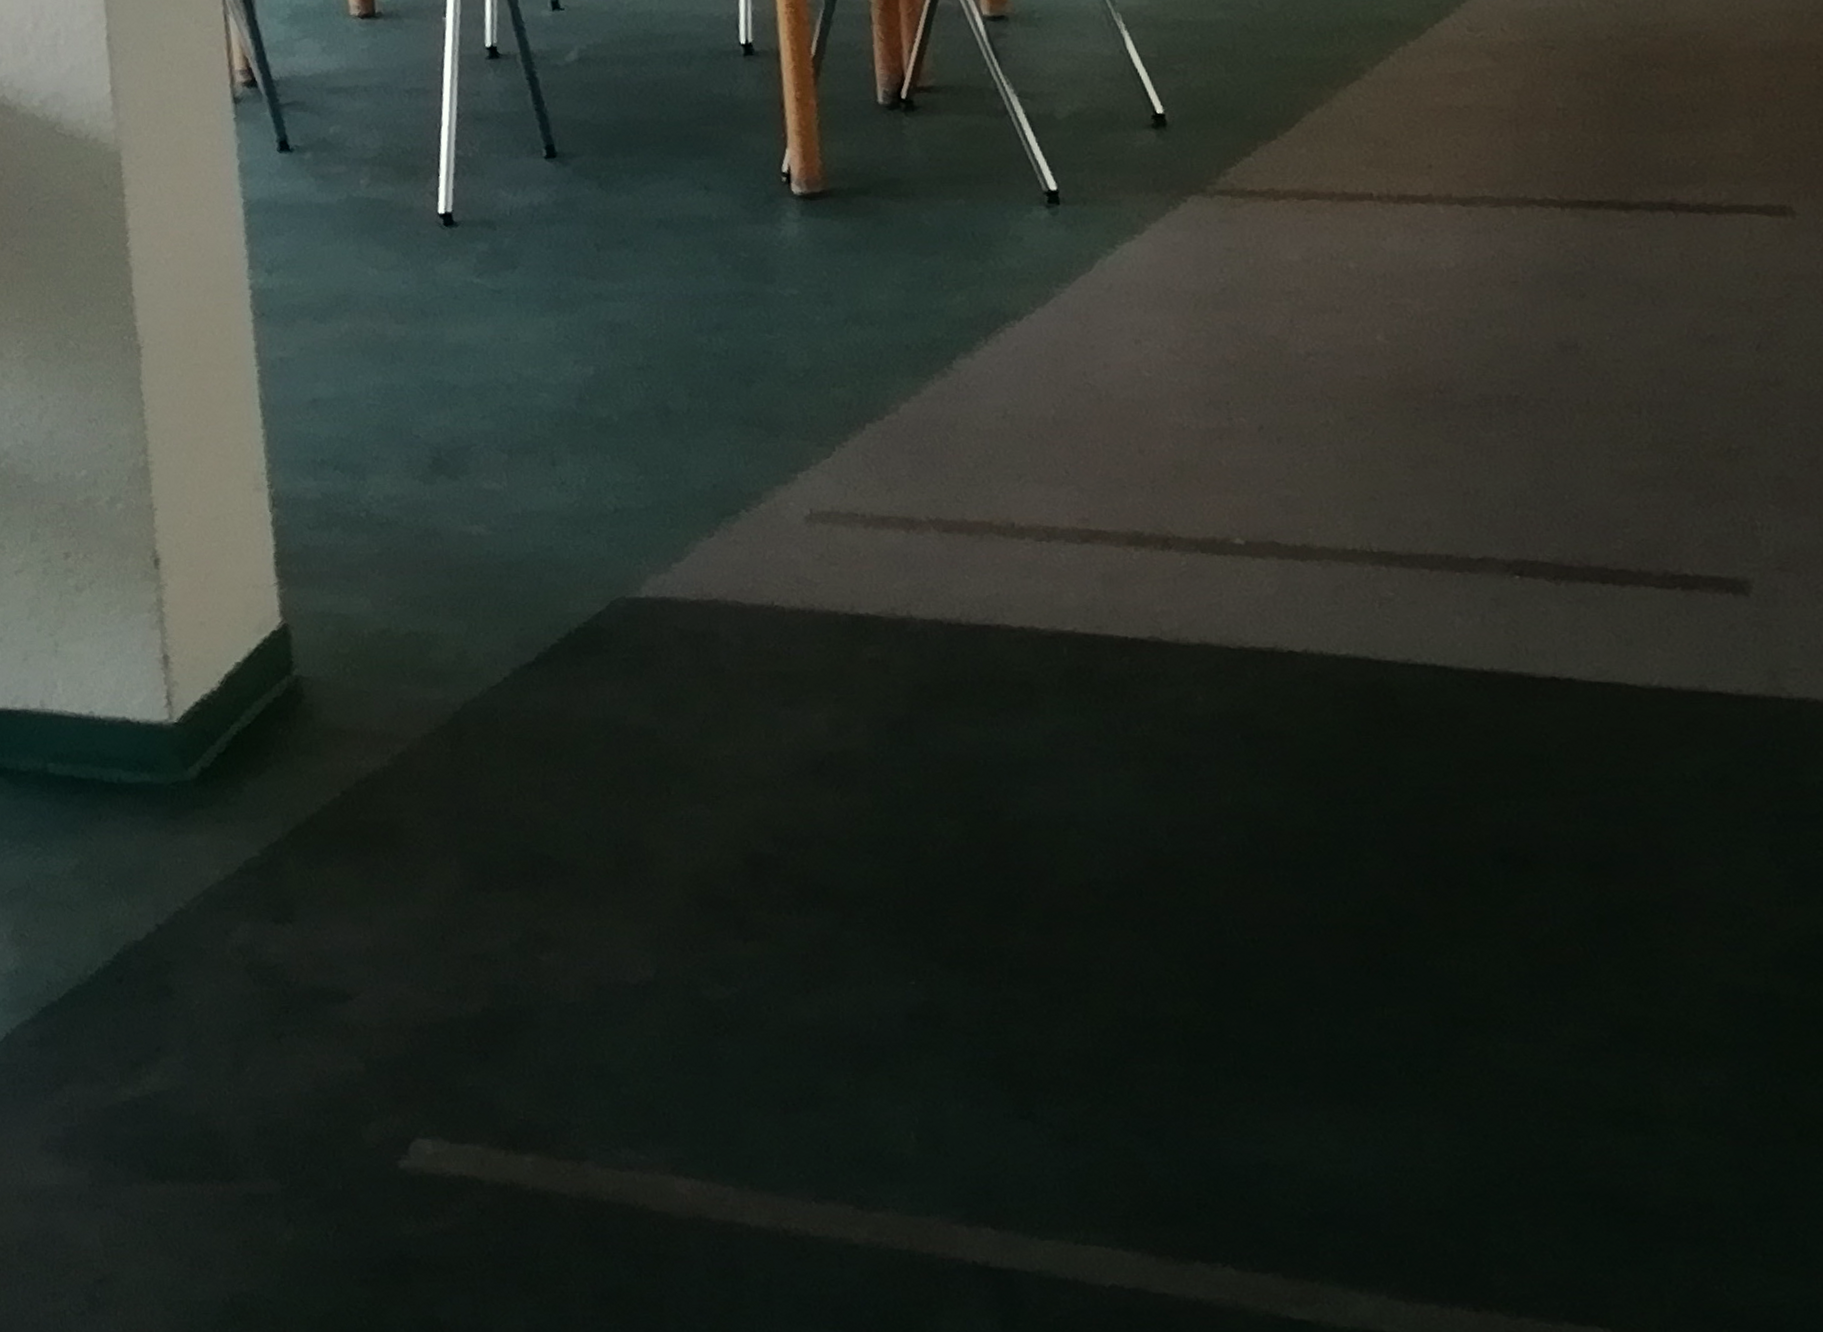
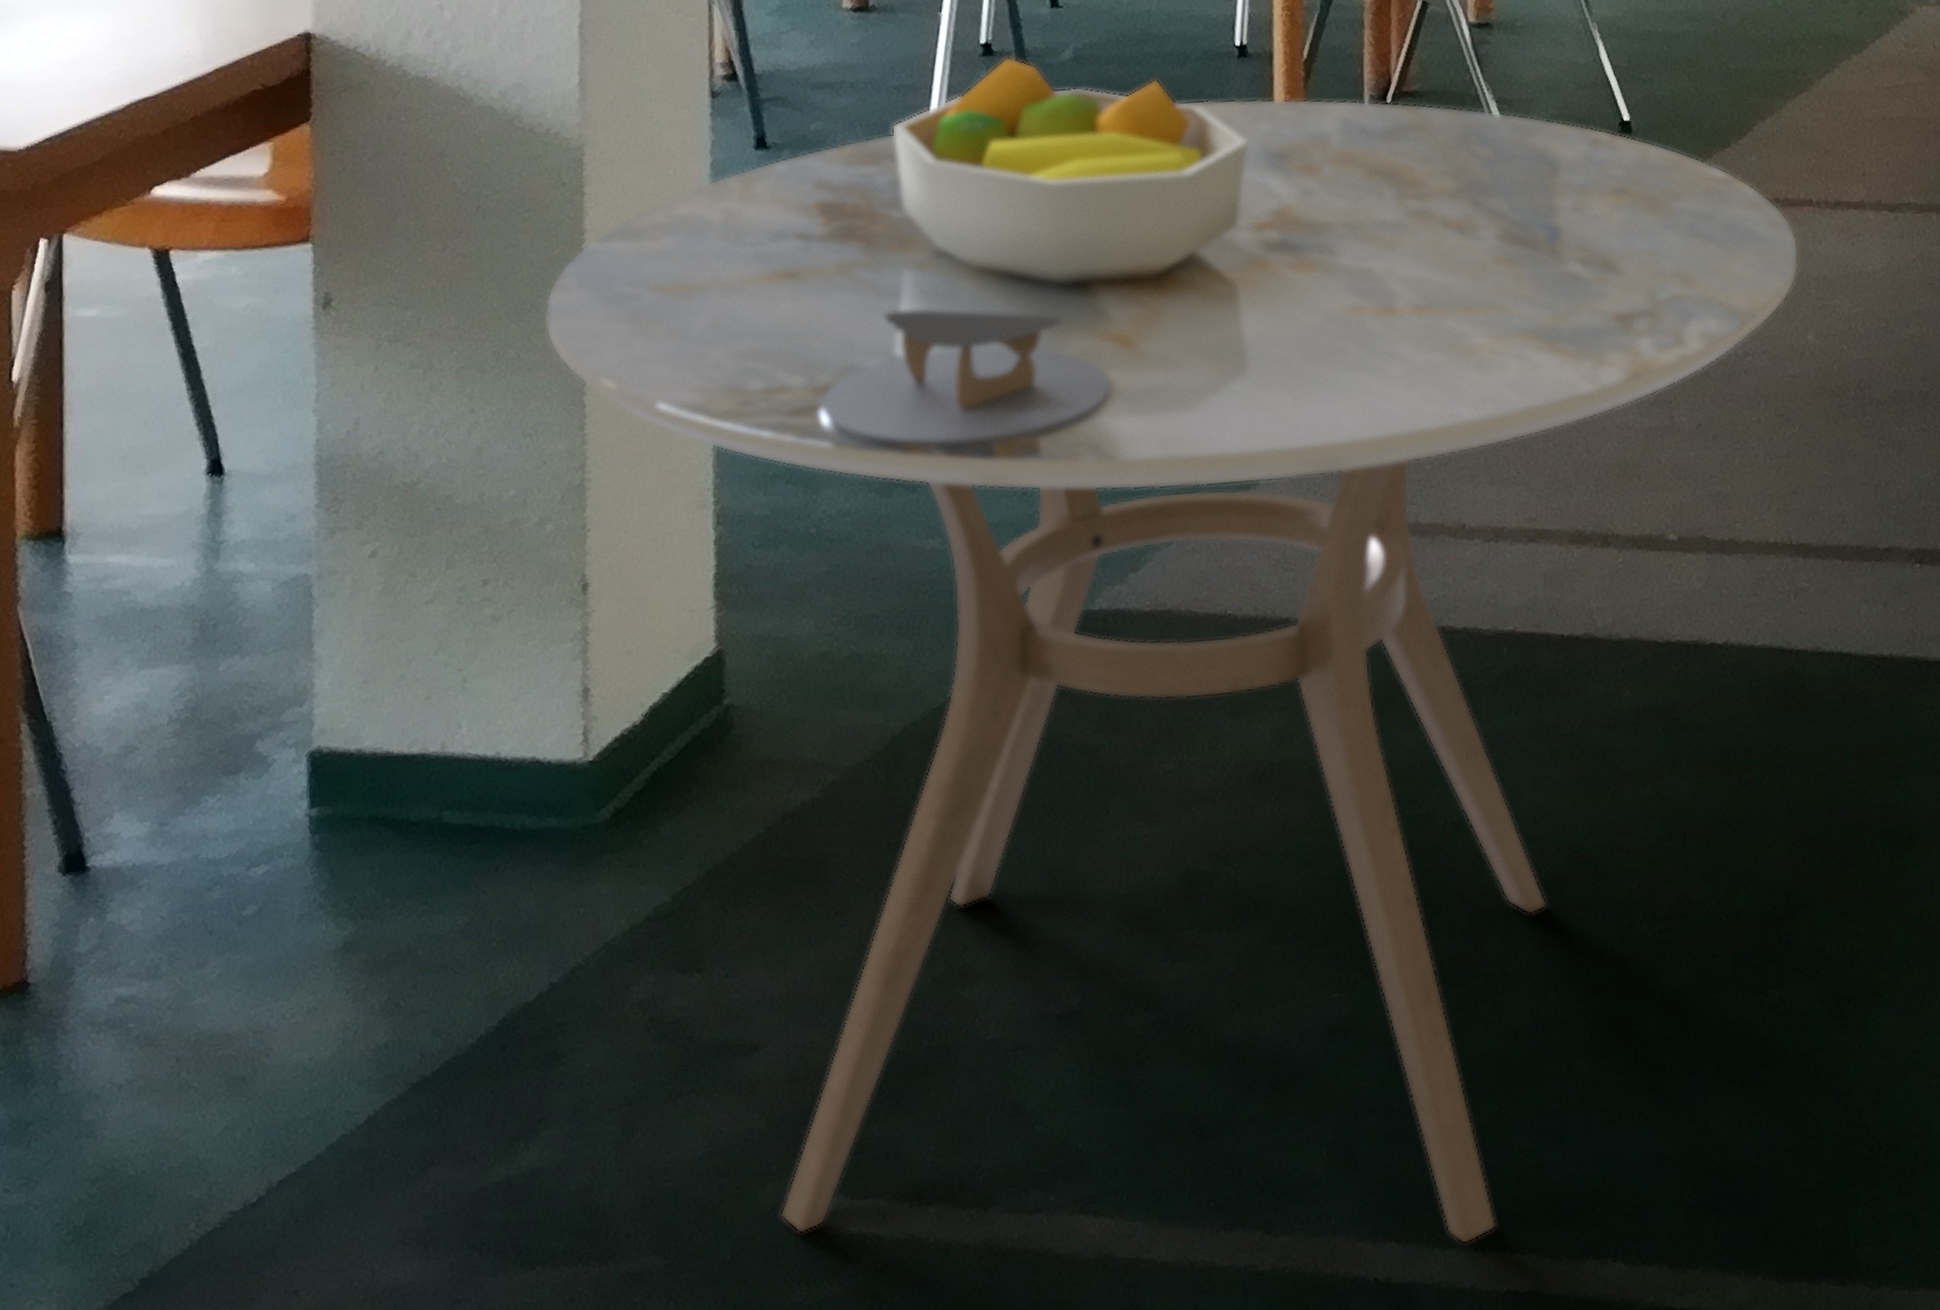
dining table: none [98,95,1363,1237] -> present [545,98,1800,1245]
napkin holder: none [360,305,640,437] -> present [820,310,1110,447]
fruit bowl: none [405,59,761,282] -> present [890,56,1248,285]

